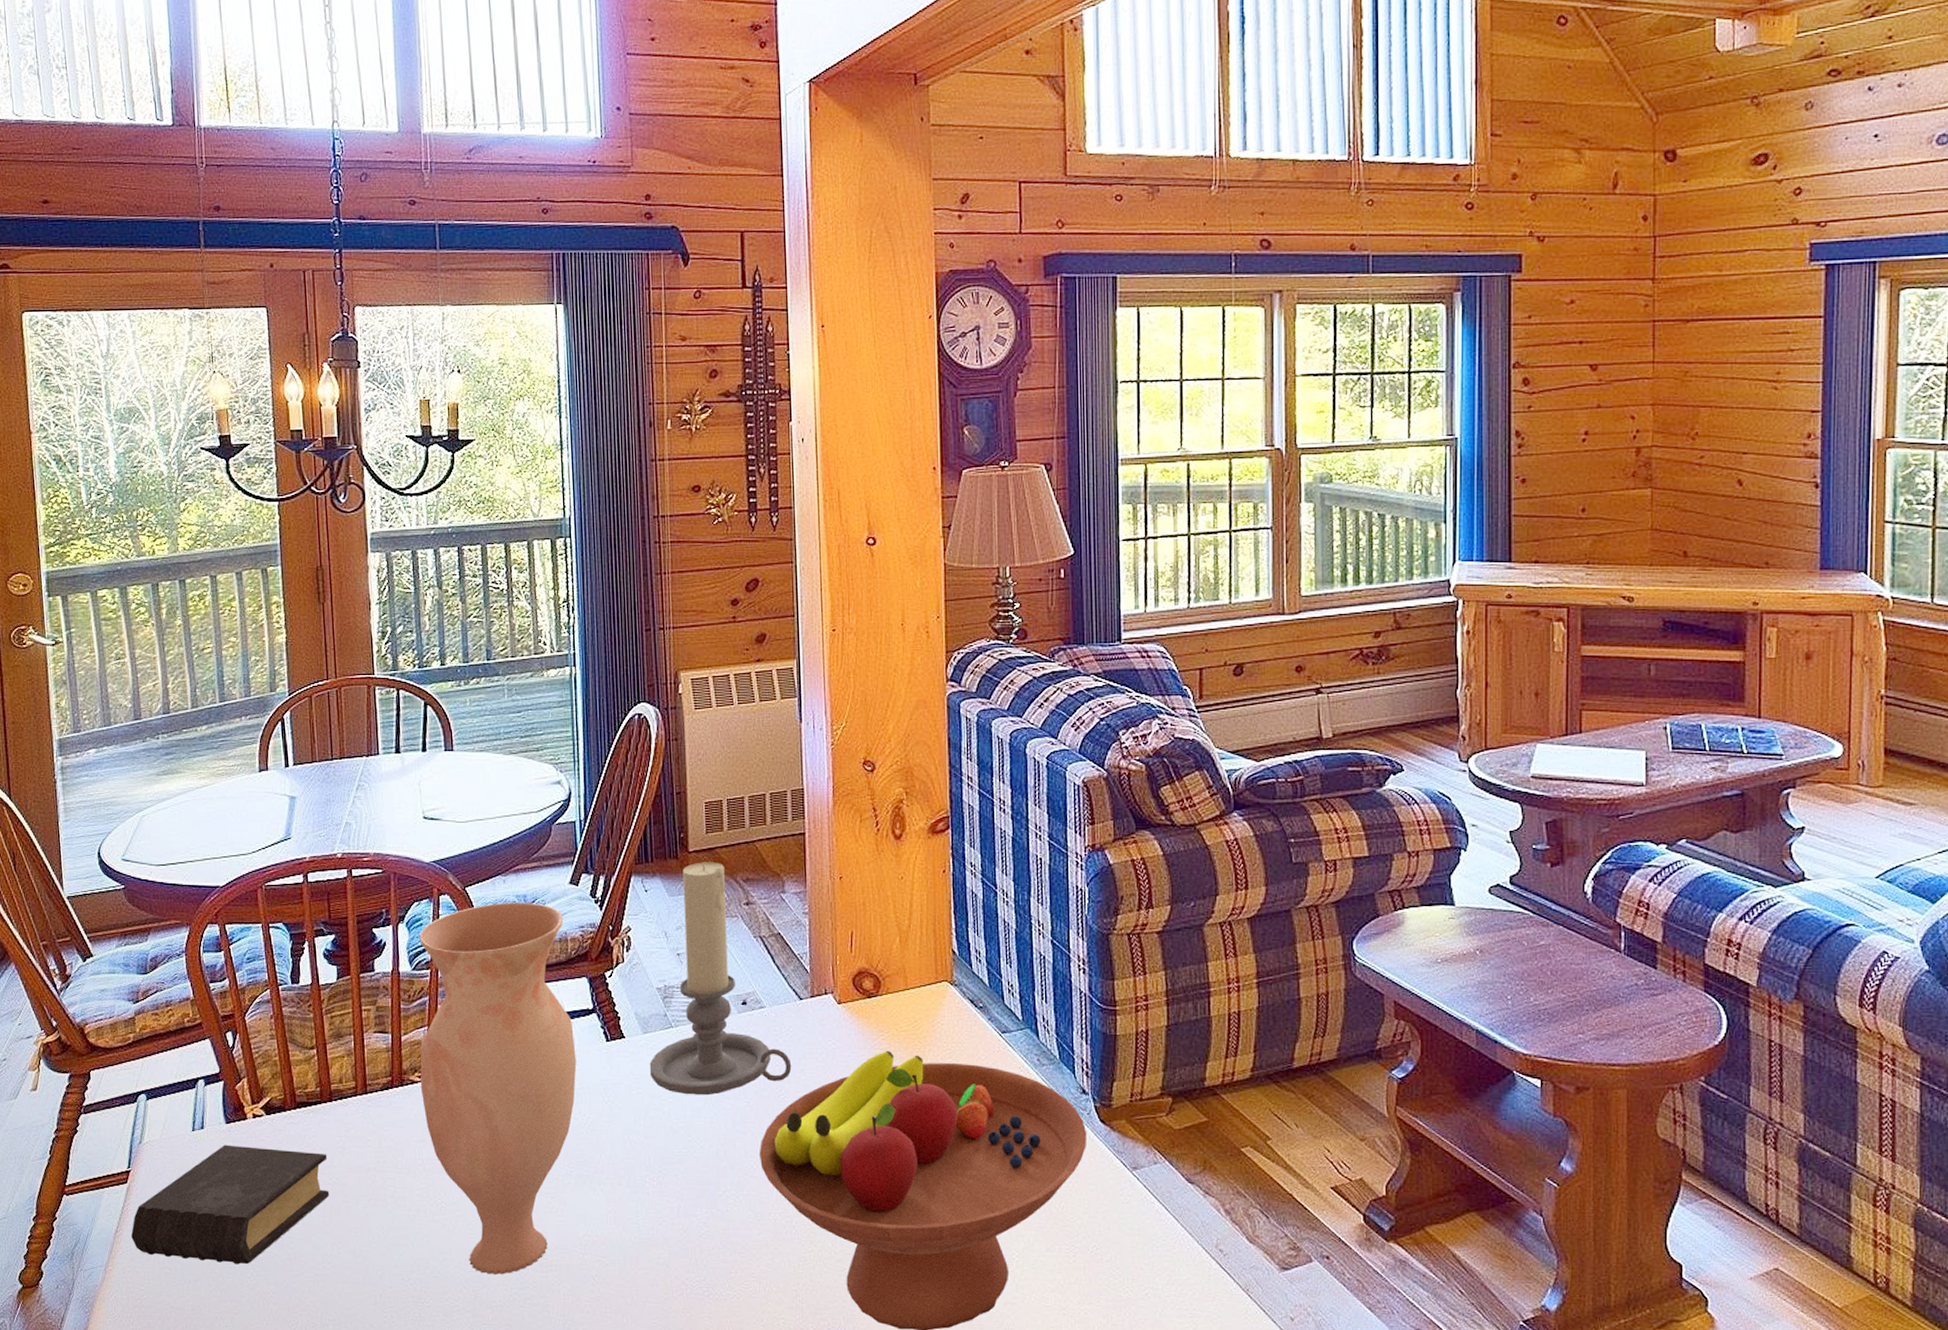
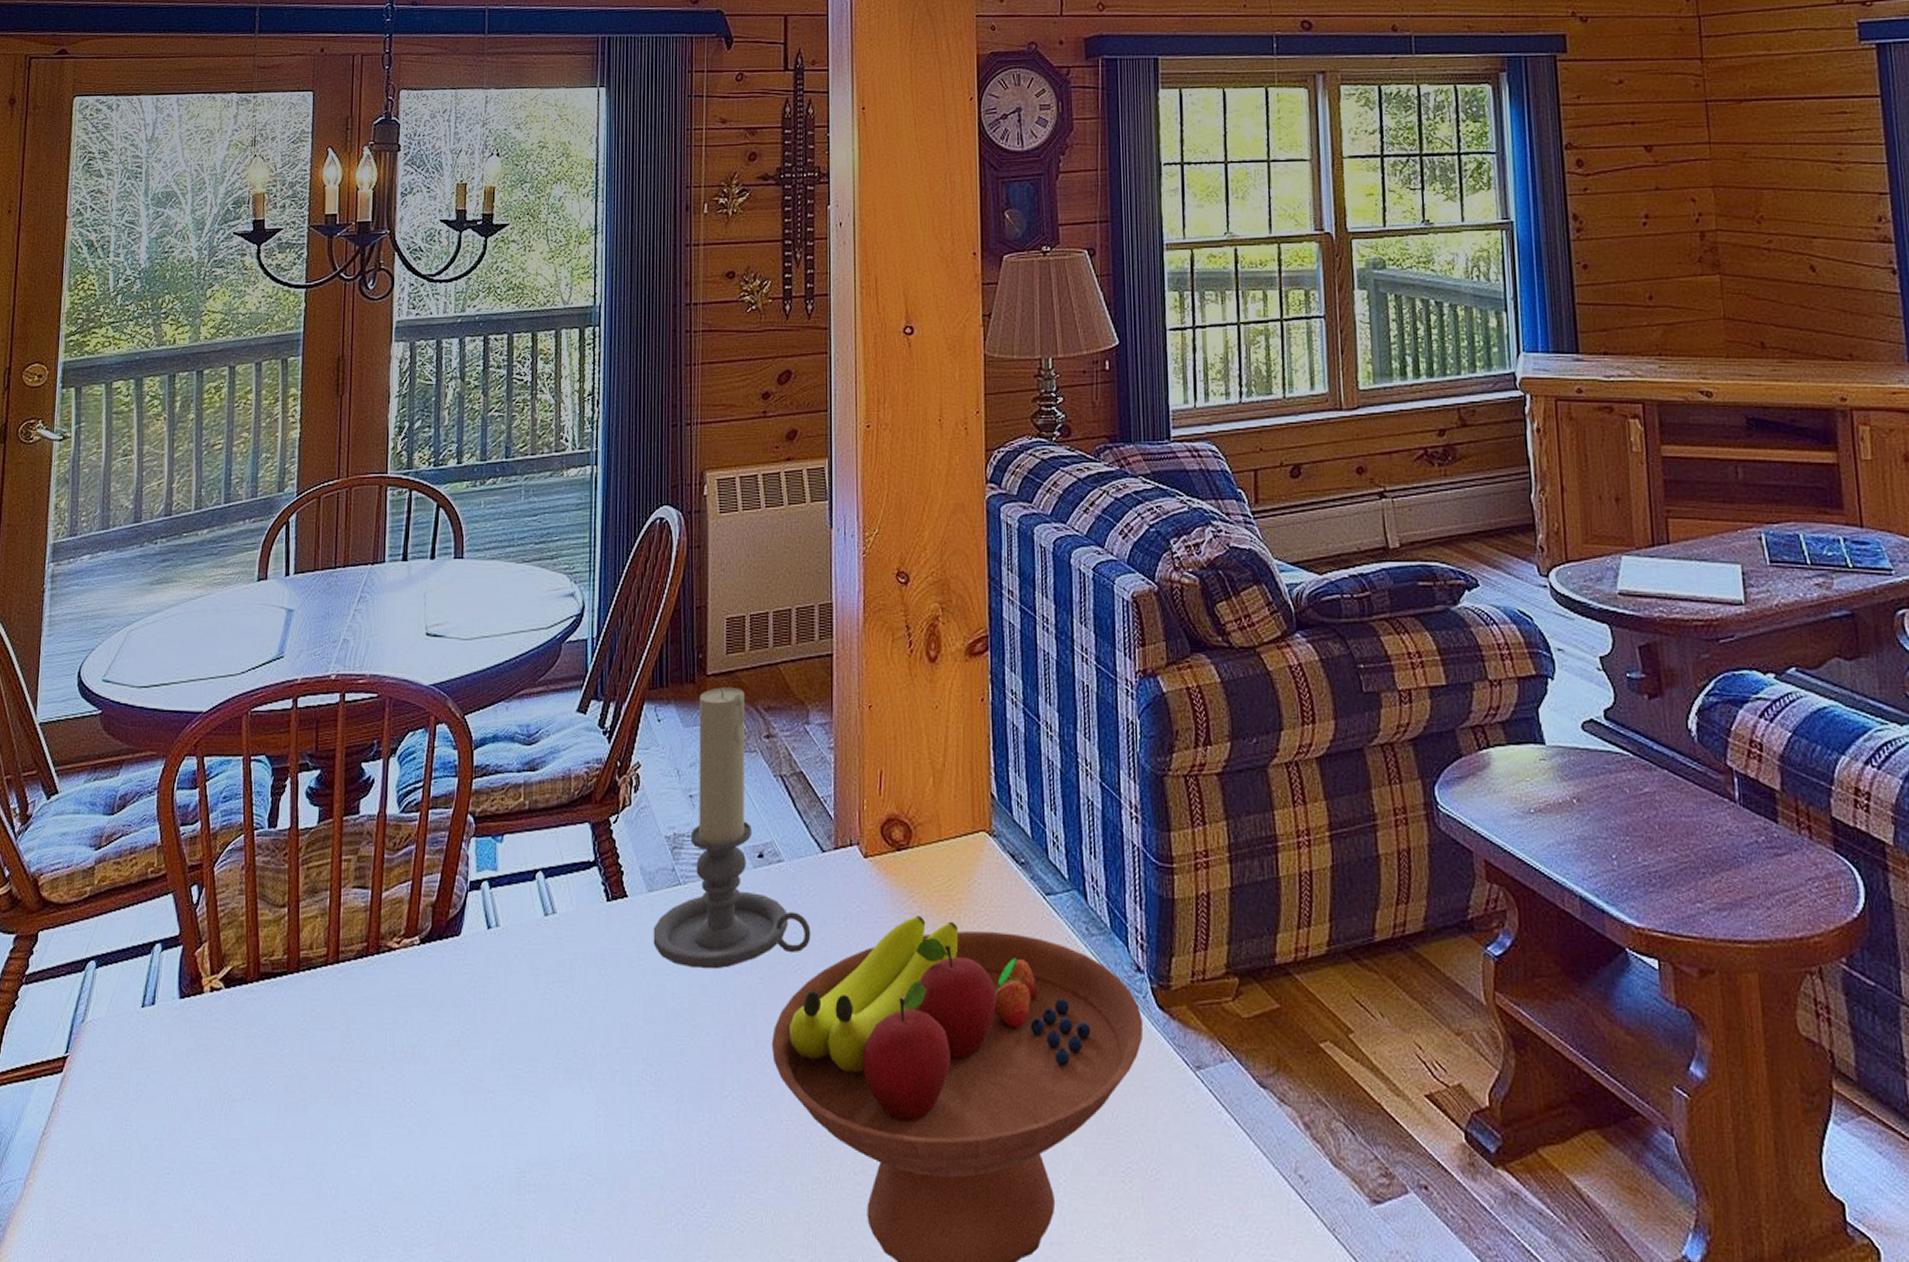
book: present [131,1144,330,1264] -> none [59,1025,288,1179]
vase: present [419,902,577,1275] -> none [398,733,573,1197]

